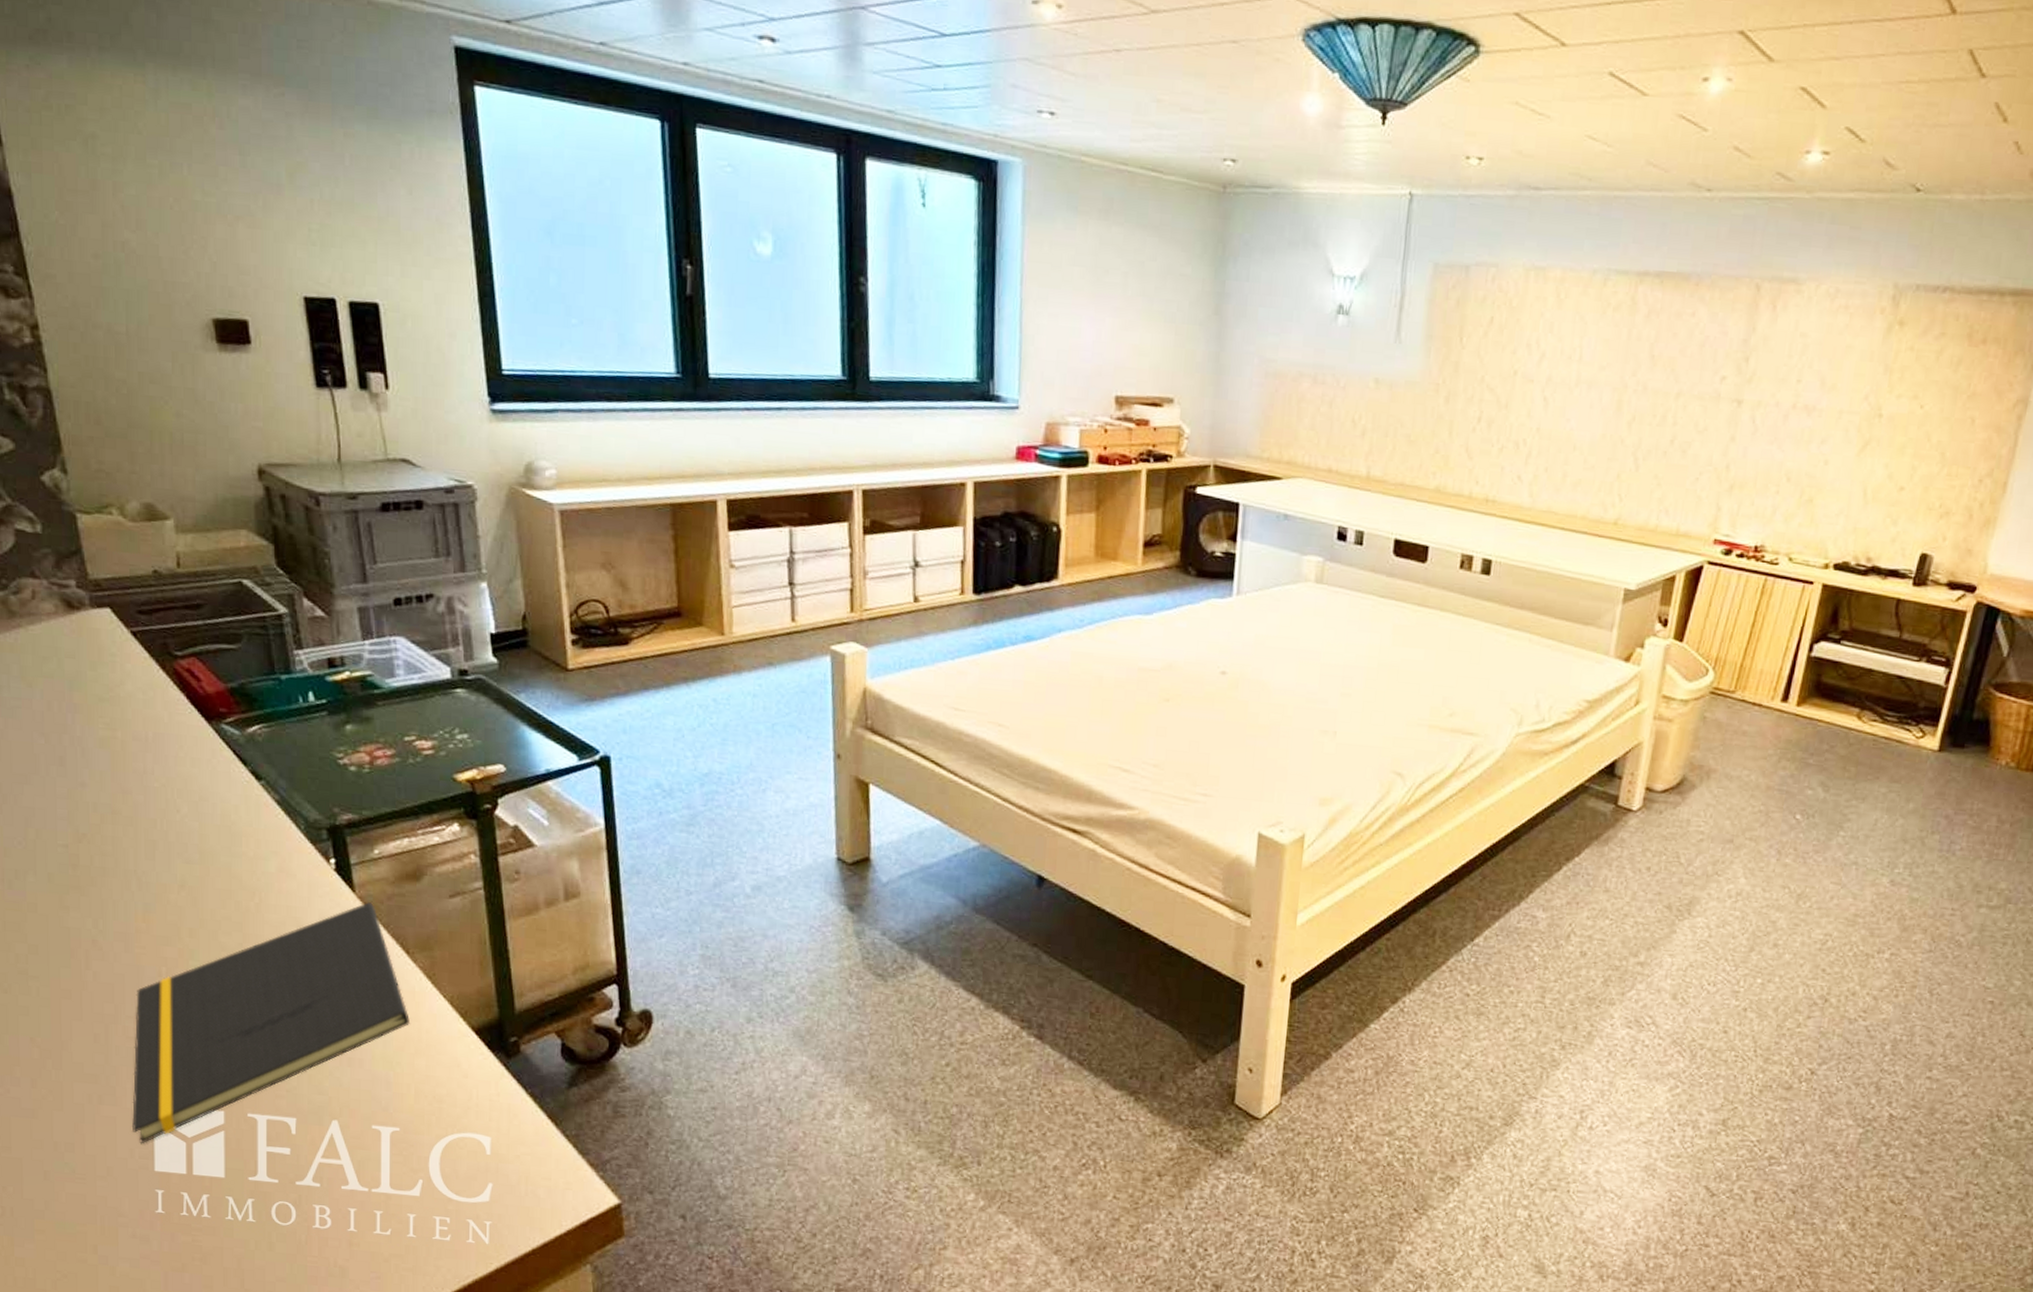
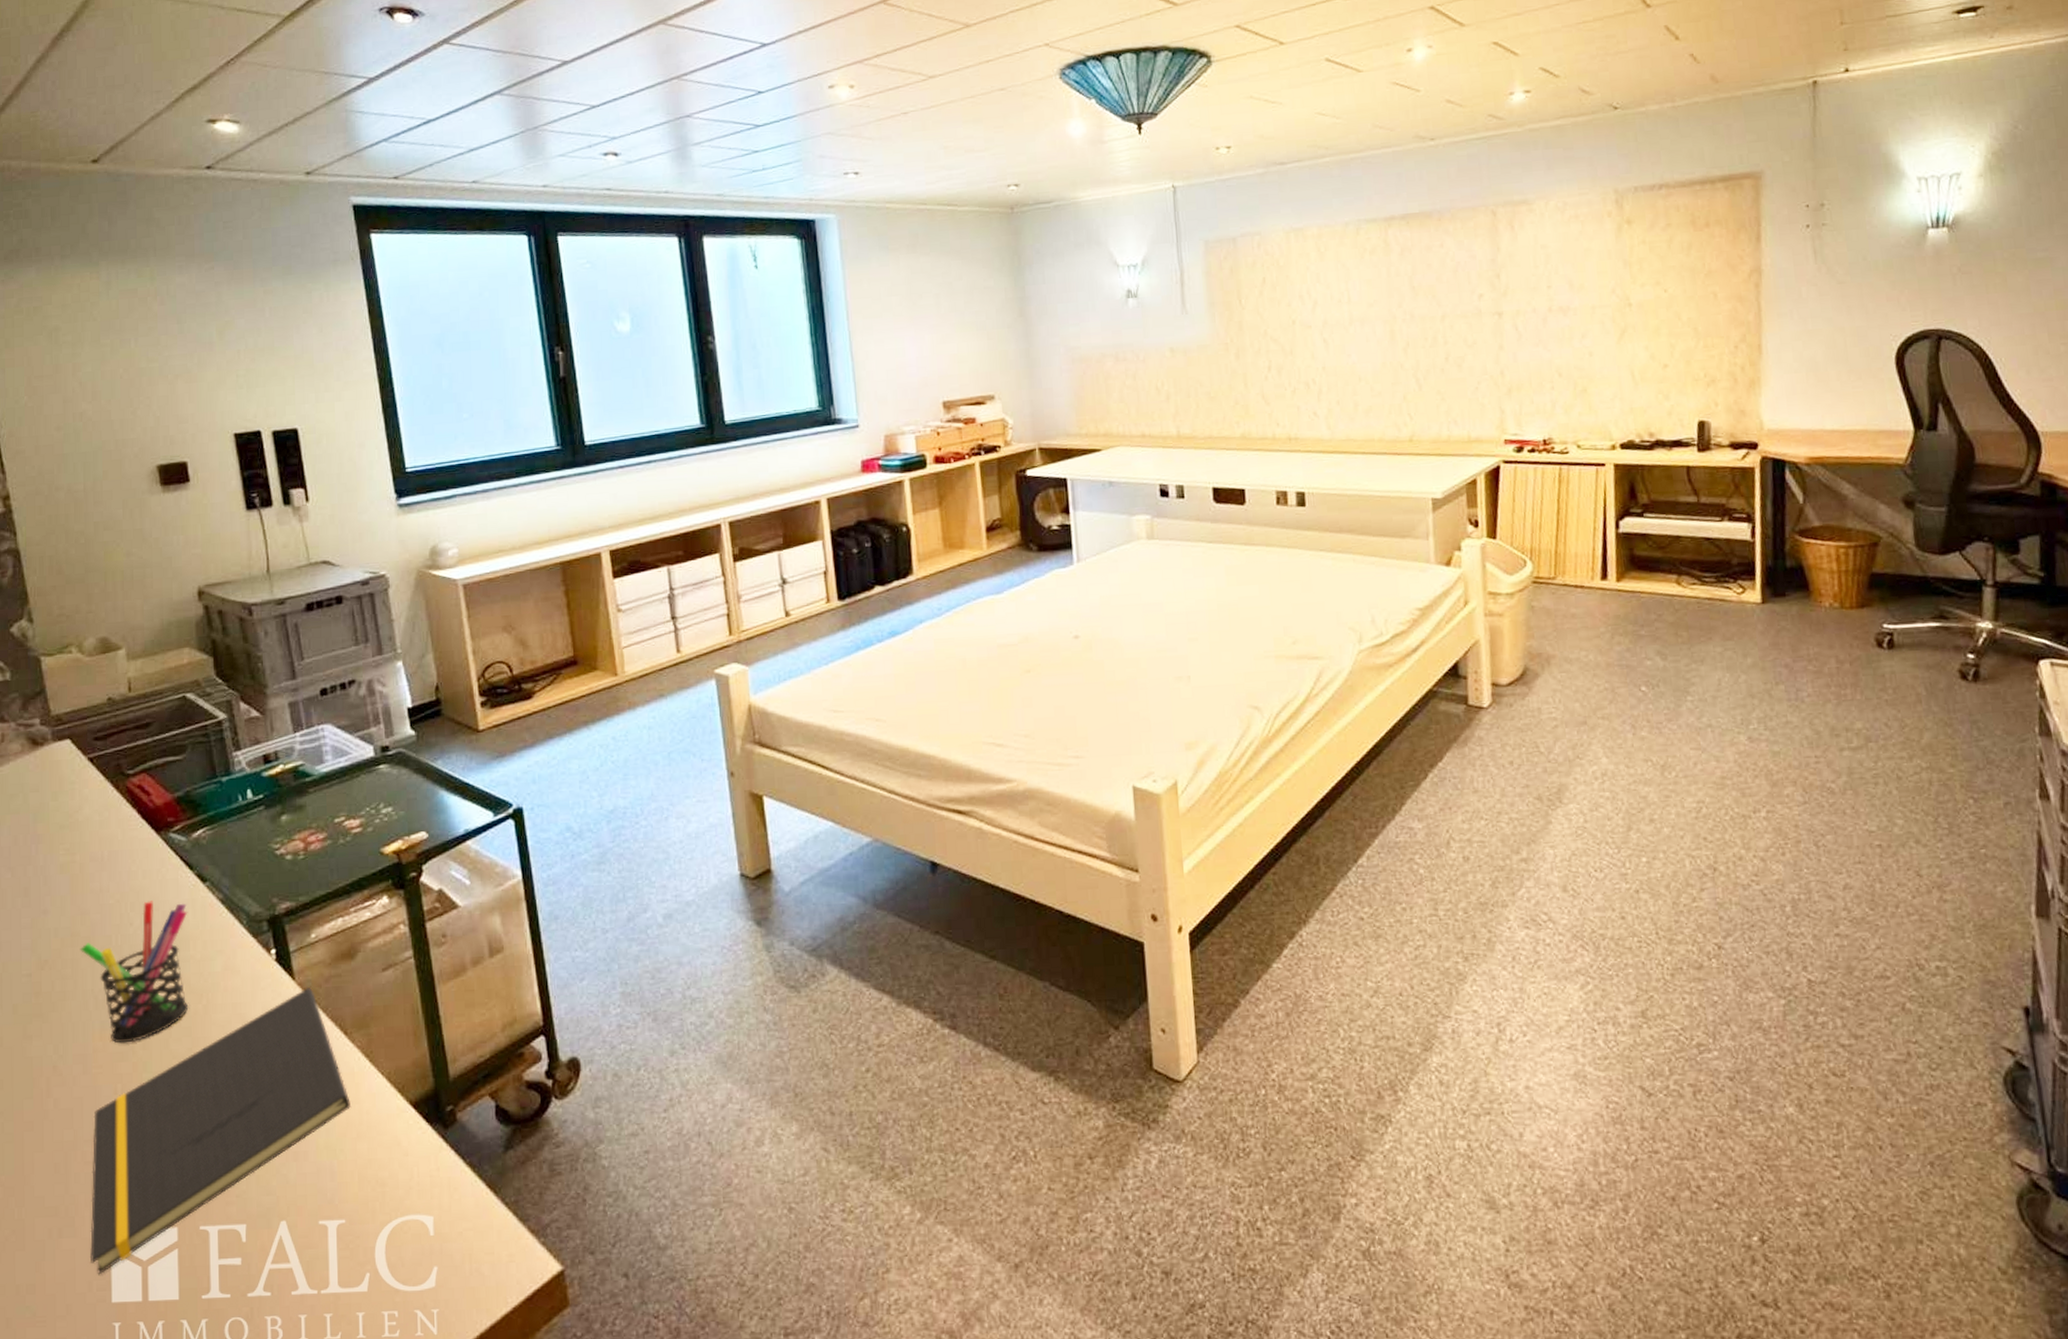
pen holder: none [121,790,241,929] -> present [80,901,189,1044]

